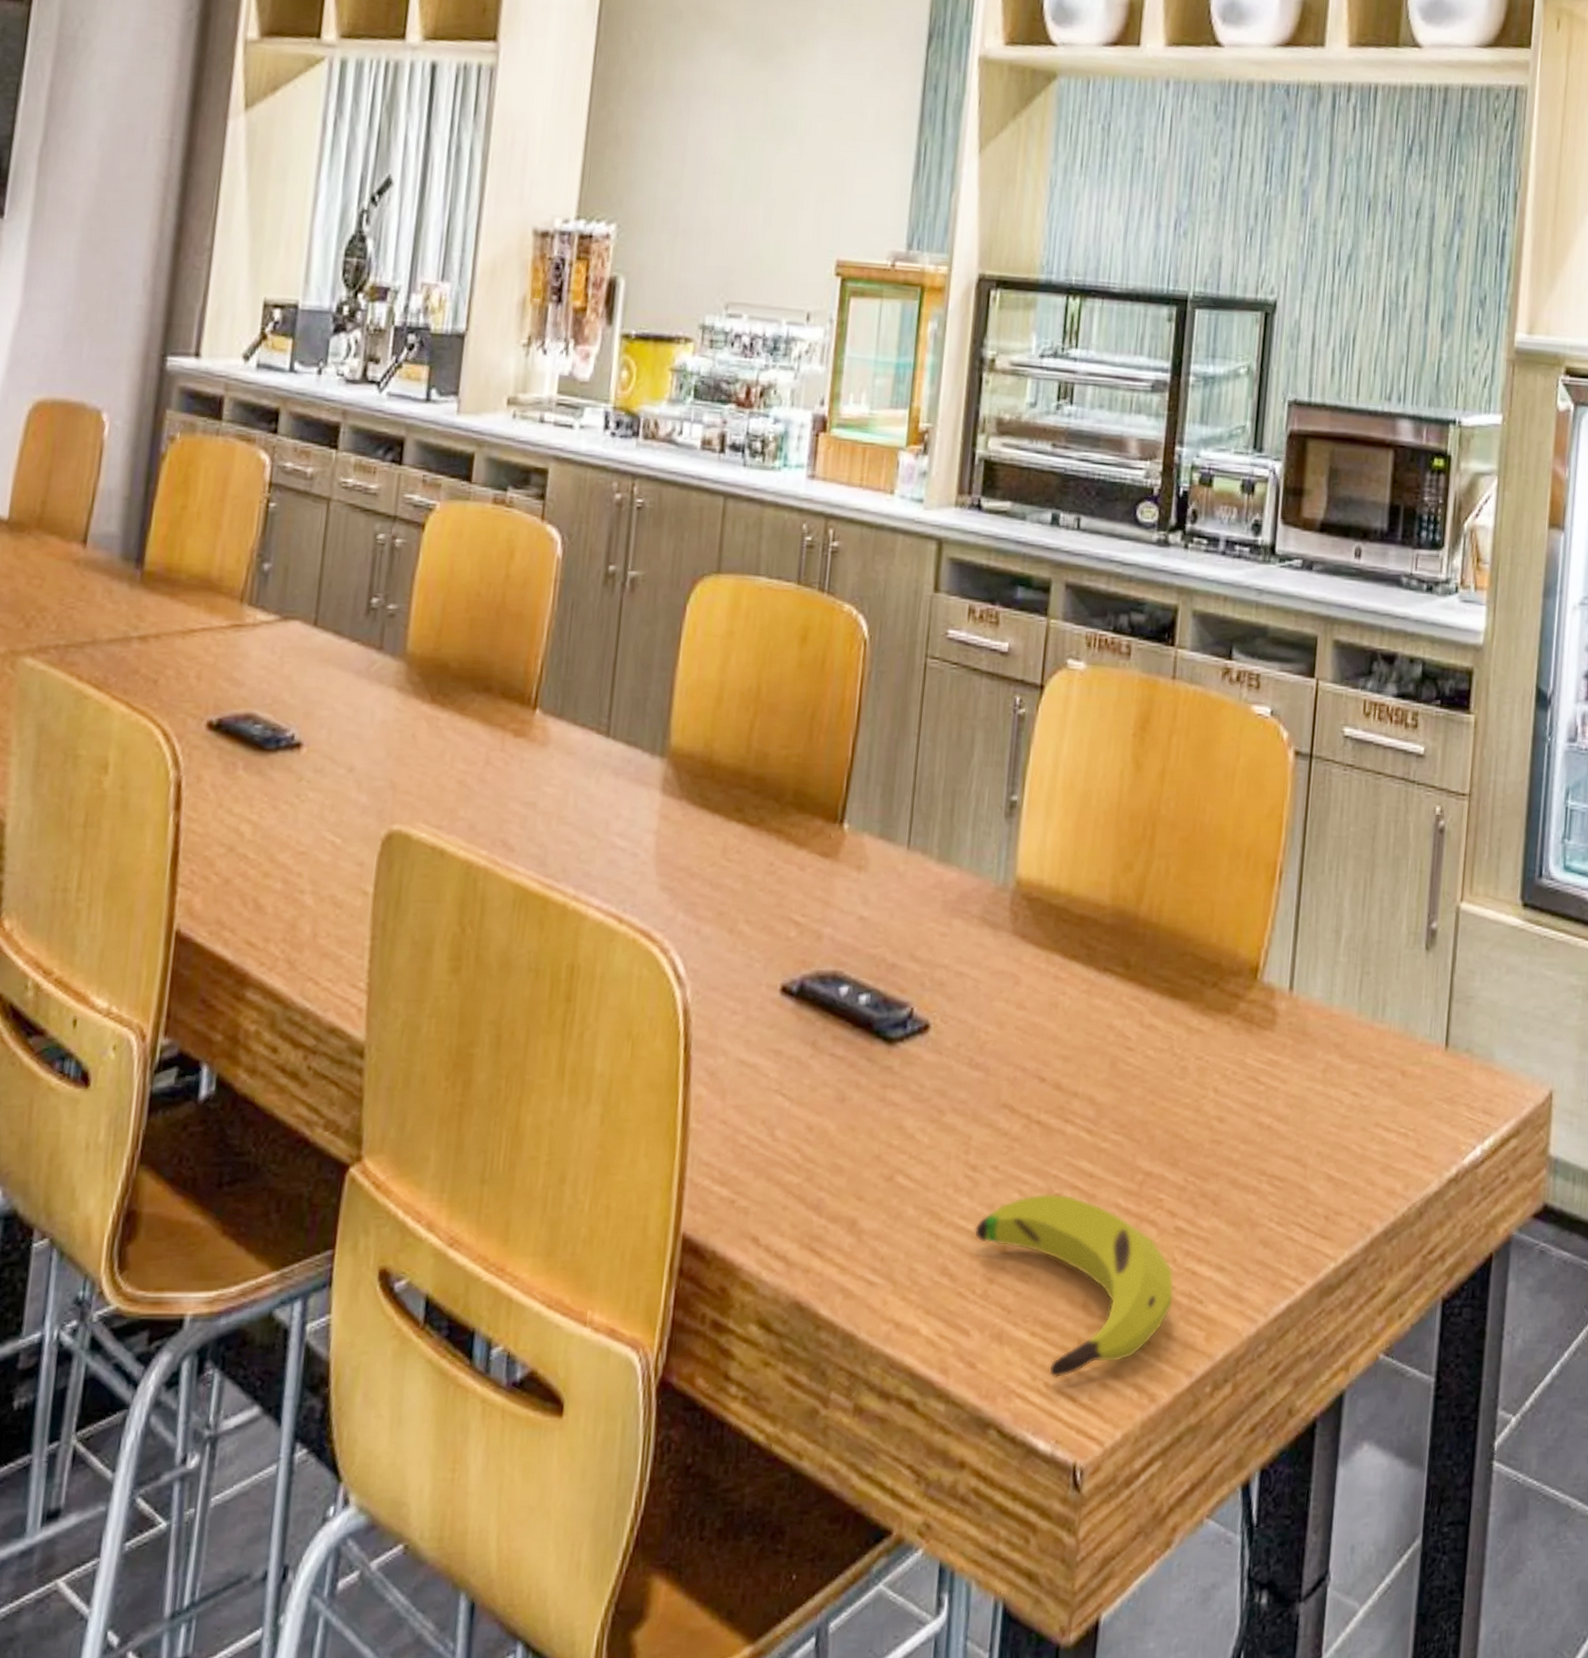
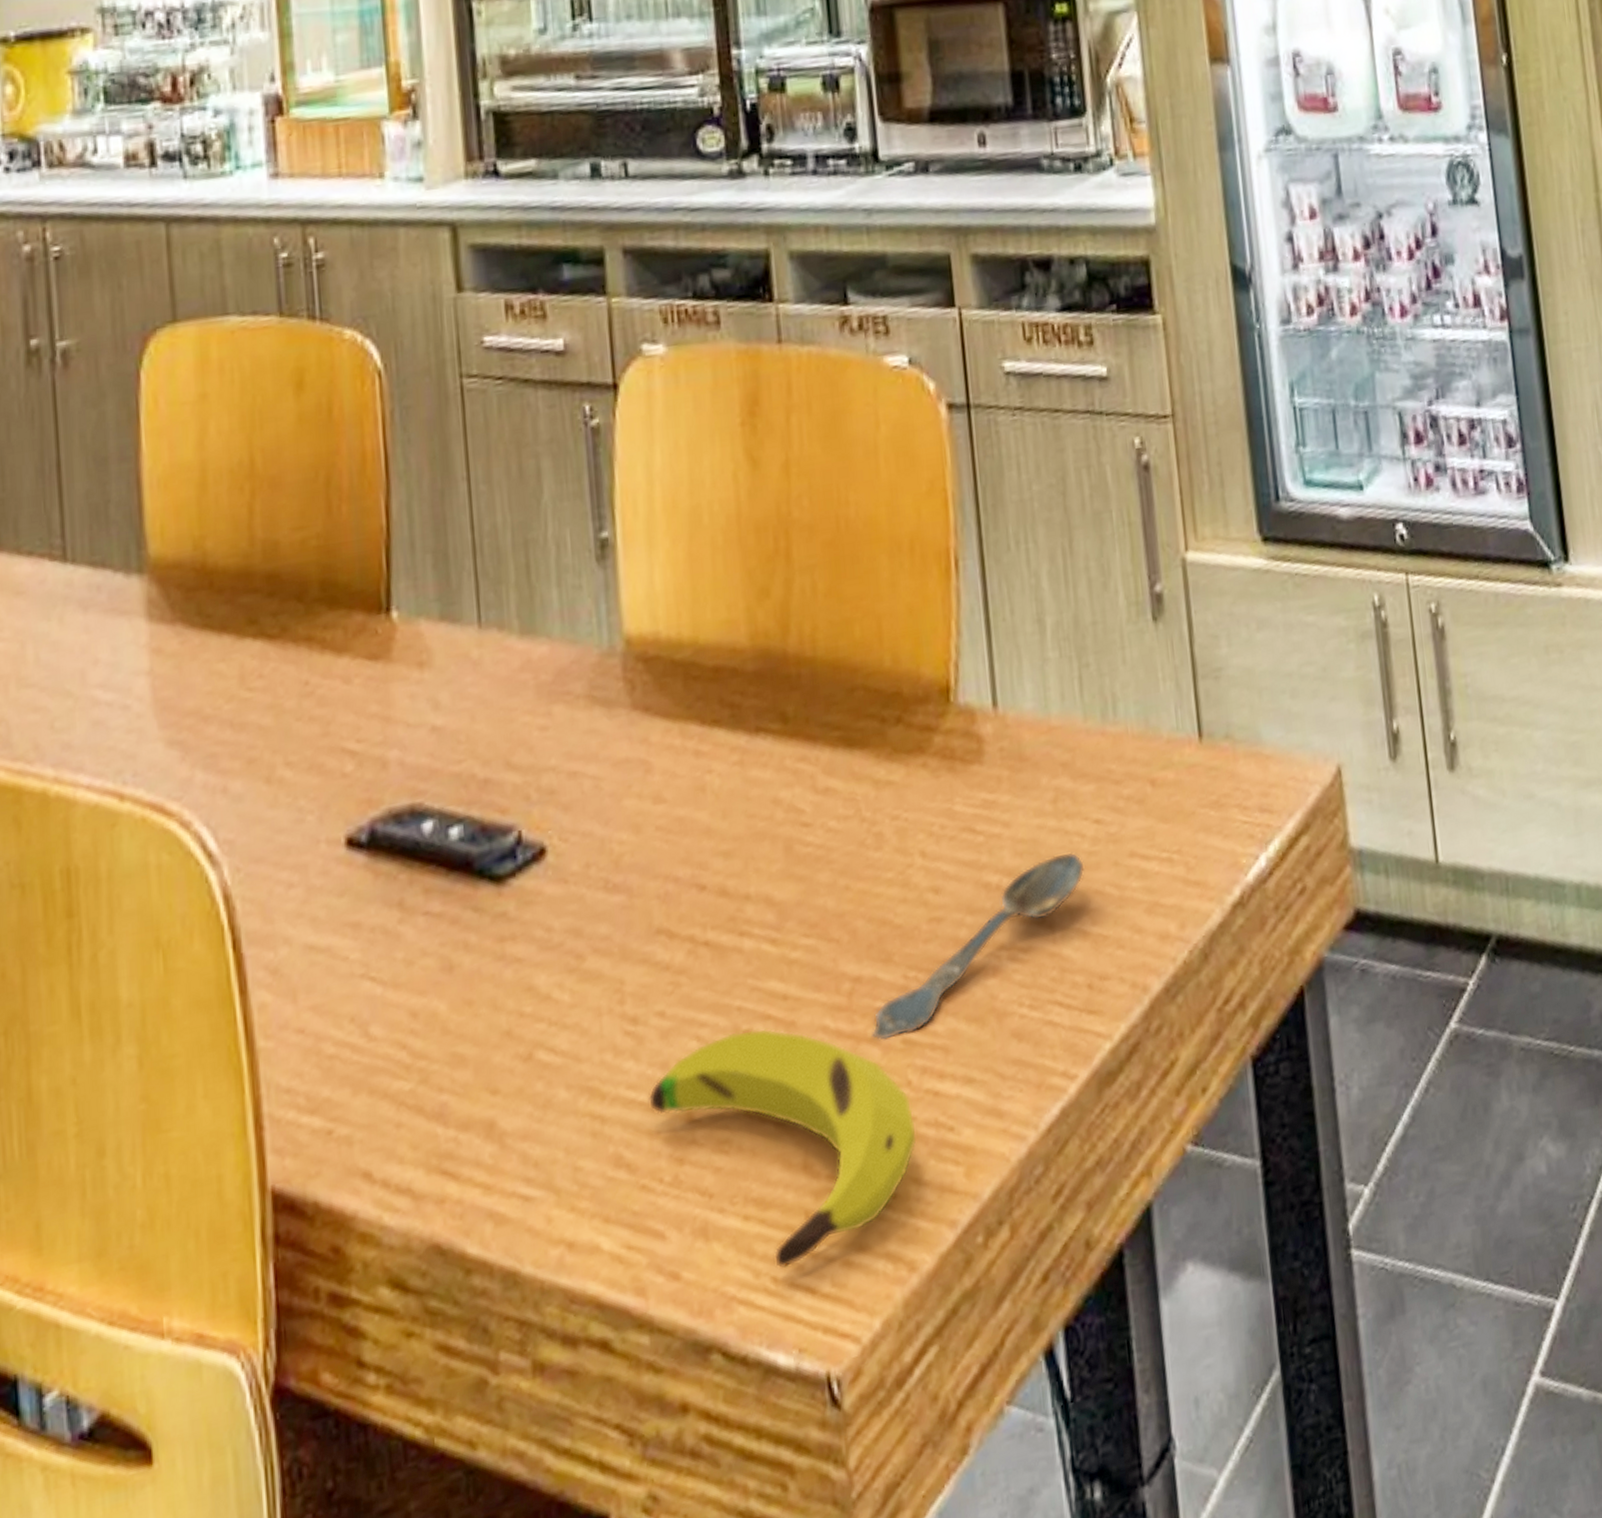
spoon: none [1152,1112,1339,1225] -> present [871,851,1085,1042]

